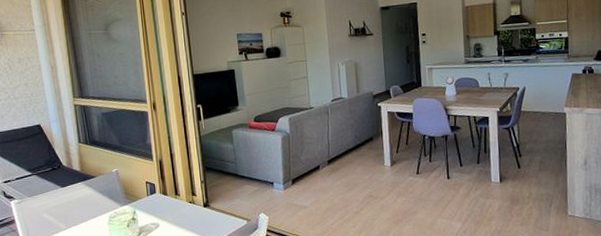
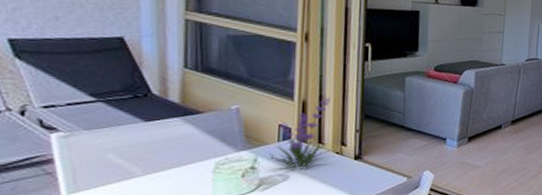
plant: none [142,154,185,217] -> present [269,97,331,168]

